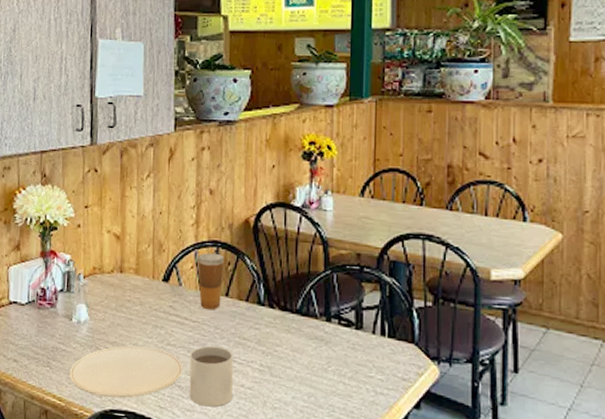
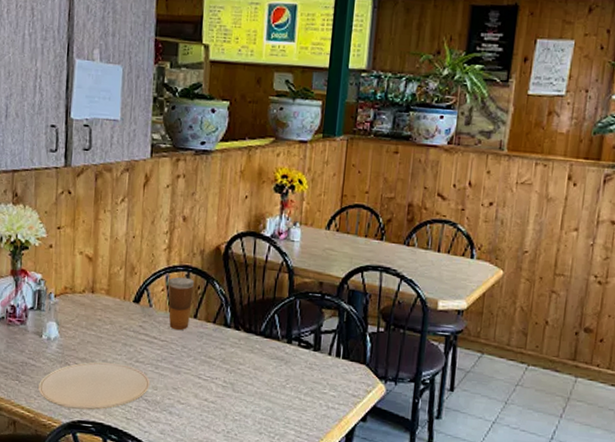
mug: present [189,345,234,407] -> none [156,363,199,419]

